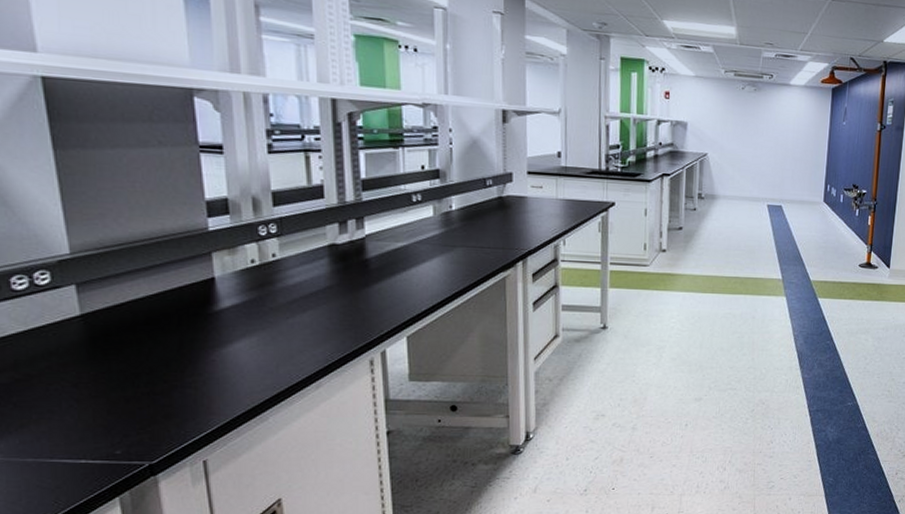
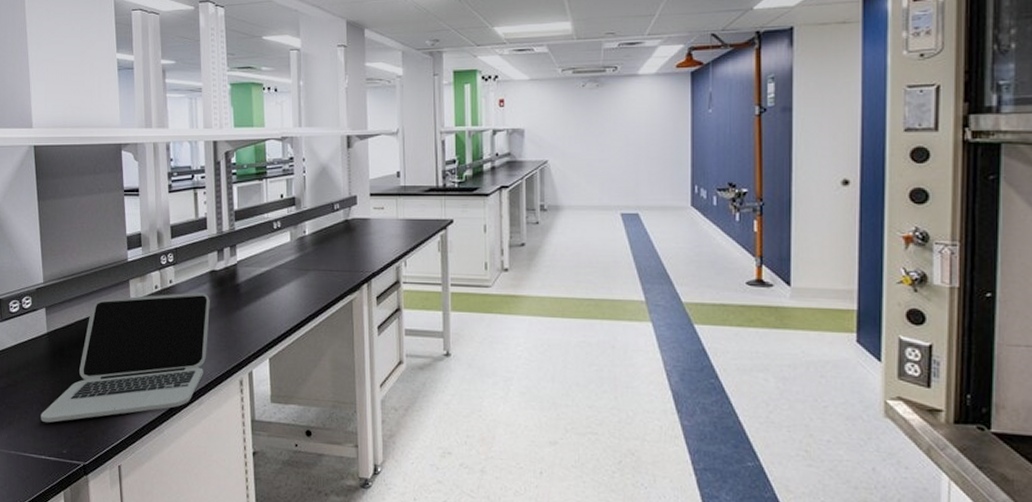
laptop: none [75,267,329,421] -> present [41,292,210,423]

